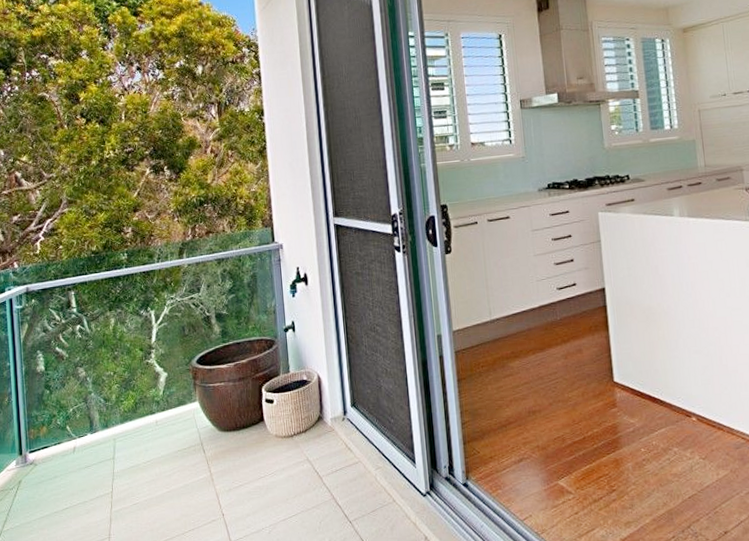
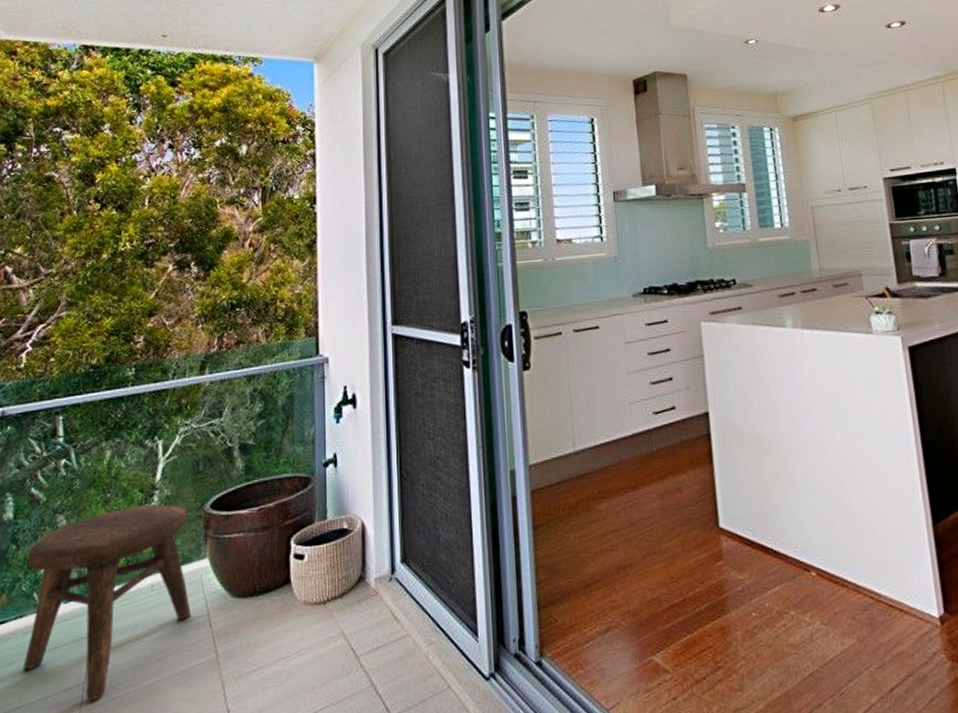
stool: none [59,360,189,506] -> present [23,504,192,702]

